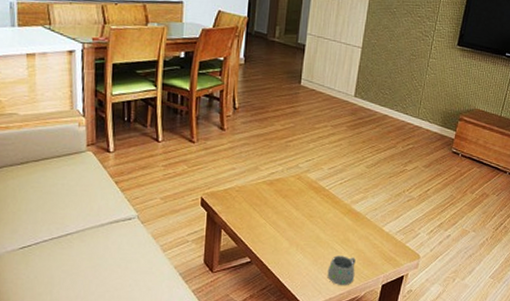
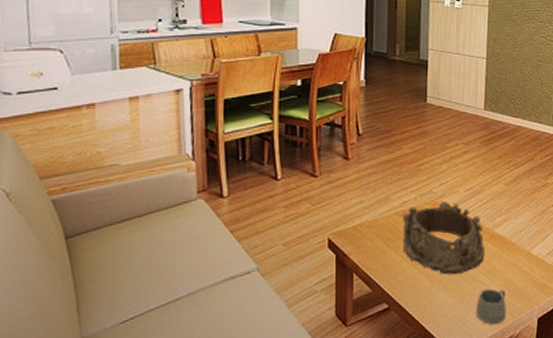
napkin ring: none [268,176,342,240] -> present [403,201,485,275]

